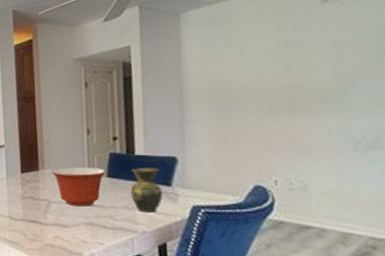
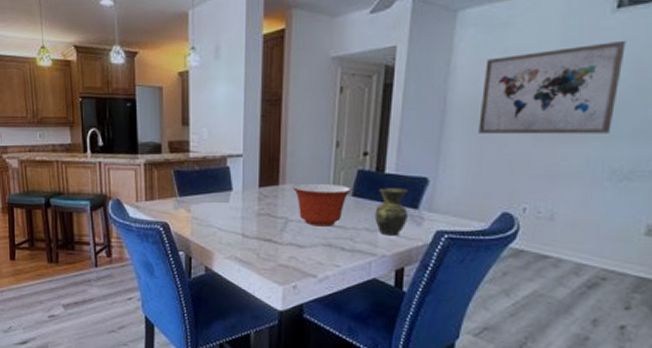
wall art: none [213,25,346,115] -> present [478,40,626,135]

